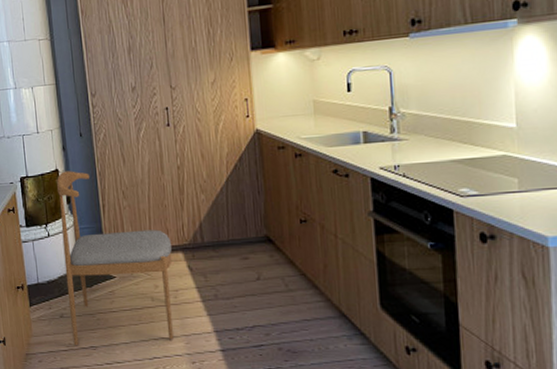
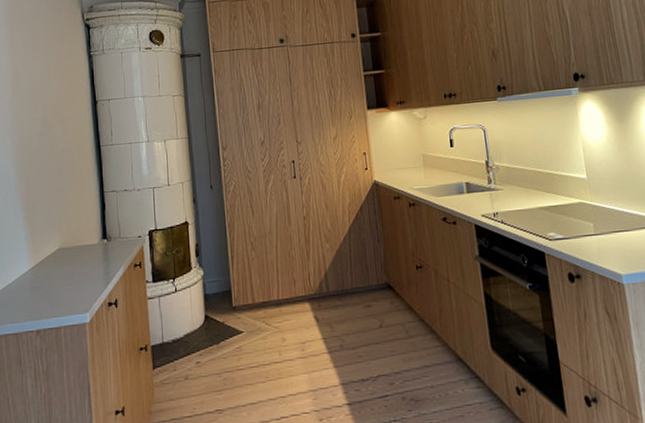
dining chair: present [57,171,174,346] -> none [186,223,301,411]

